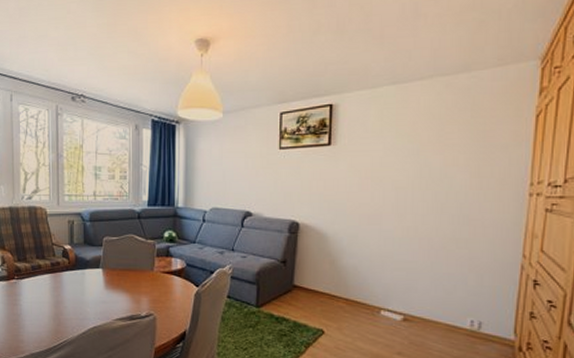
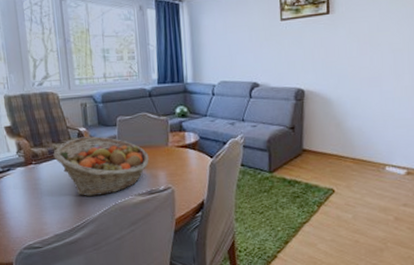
fruit basket: none [36,255,133,318] -> present [53,136,149,197]

